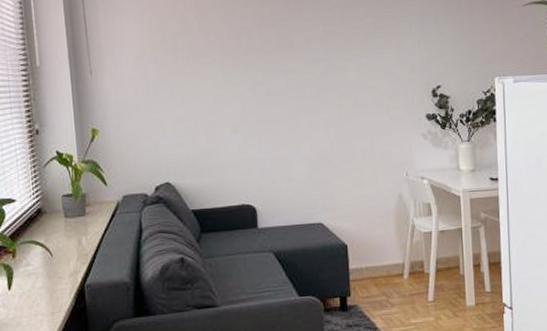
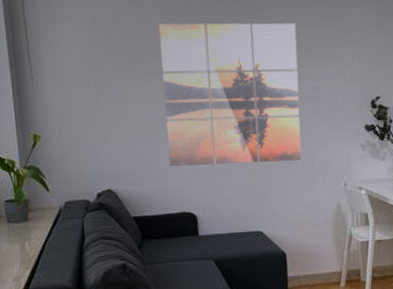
wall art: none [217,14,362,159] -> present [158,23,301,167]

